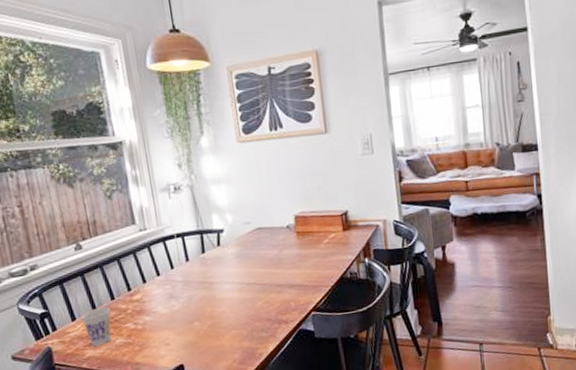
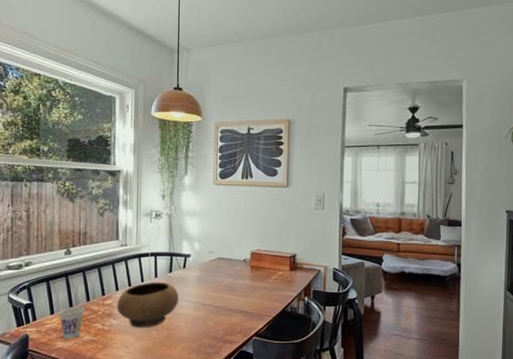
bowl: none [146,265,219,322] -> present [116,281,179,328]

